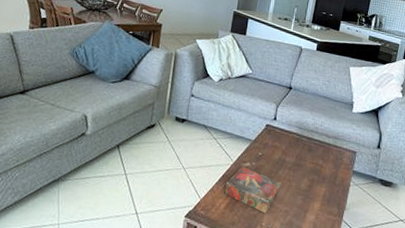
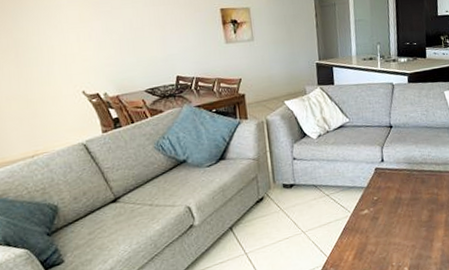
book: present [225,166,281,213] -> none [349,214,403,254]

